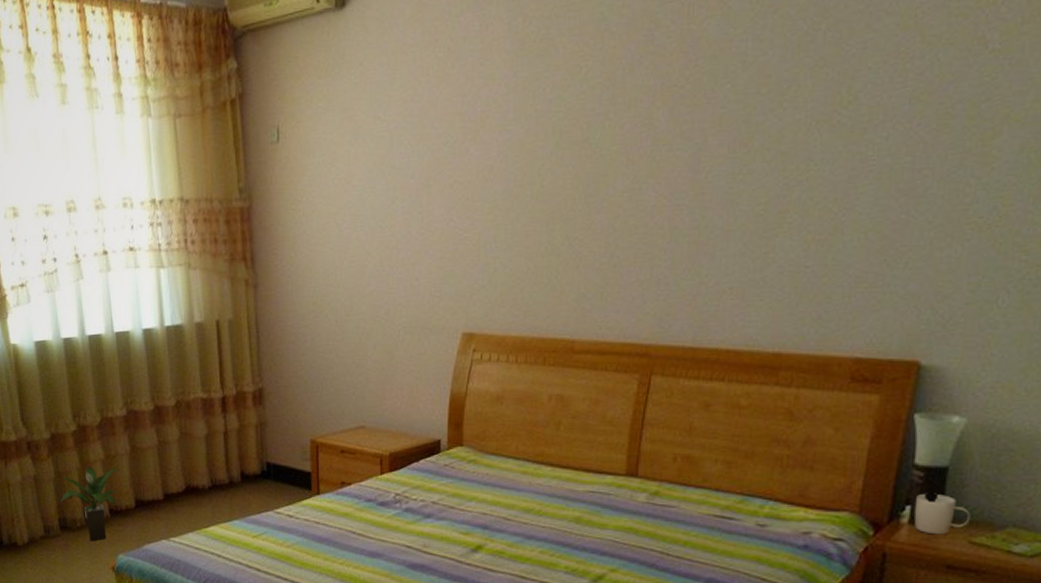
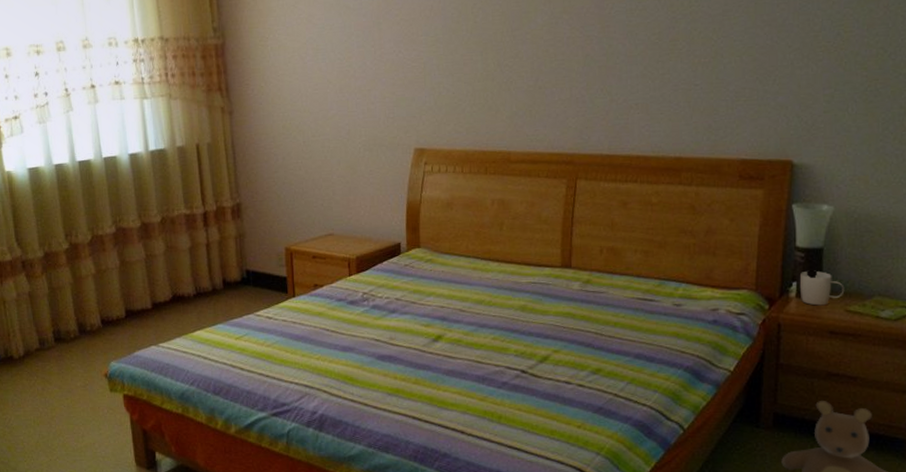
potted plant: present [60,466,122,541] -> none [54,280,113,351]

